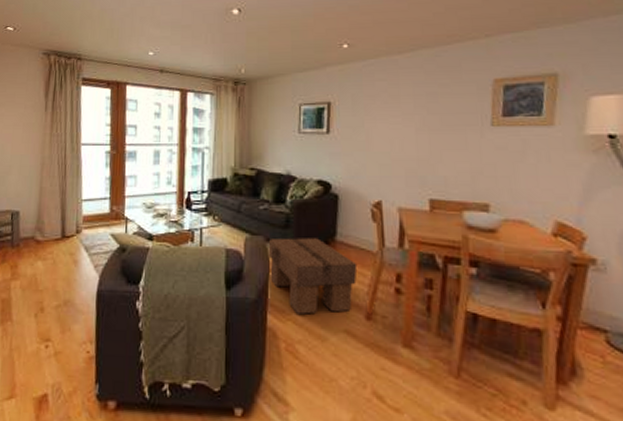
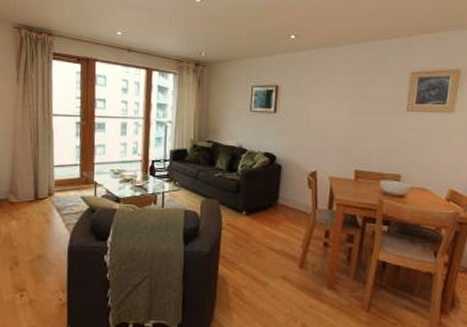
footstool: present [268,238,358,315] -> none [221,201,295,264]

